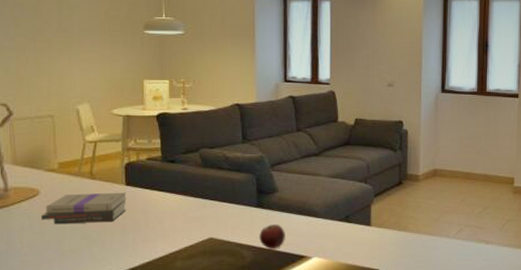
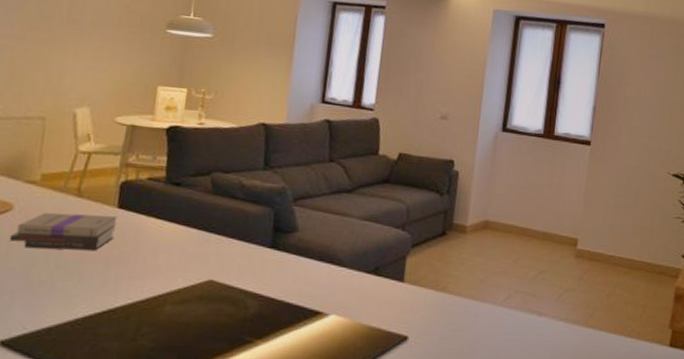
fruit: present [259,224,285,248] -> none [268,270,301,300]

